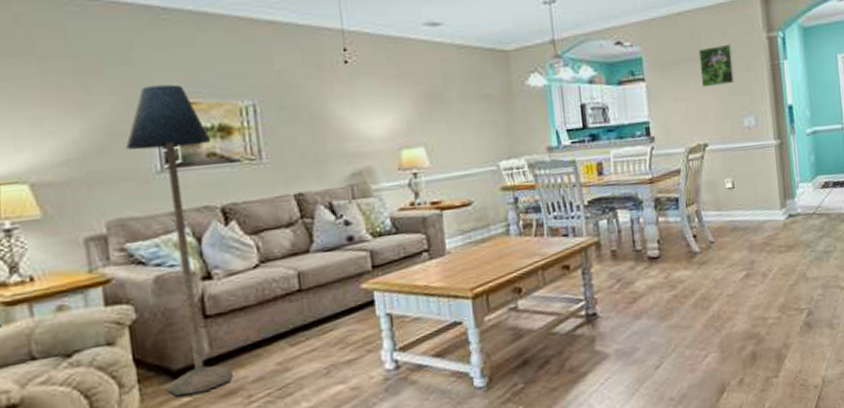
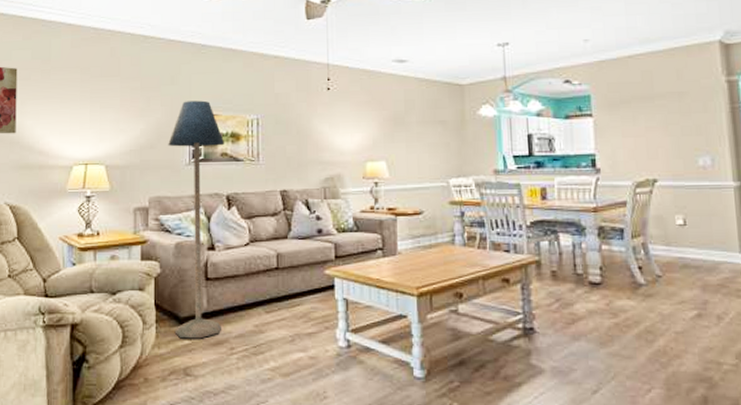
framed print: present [698,44,735,88] -> none [649,86,689,126]

